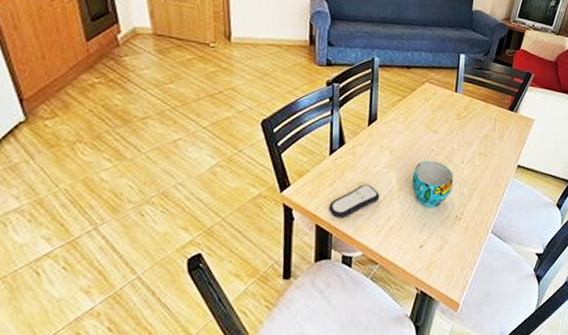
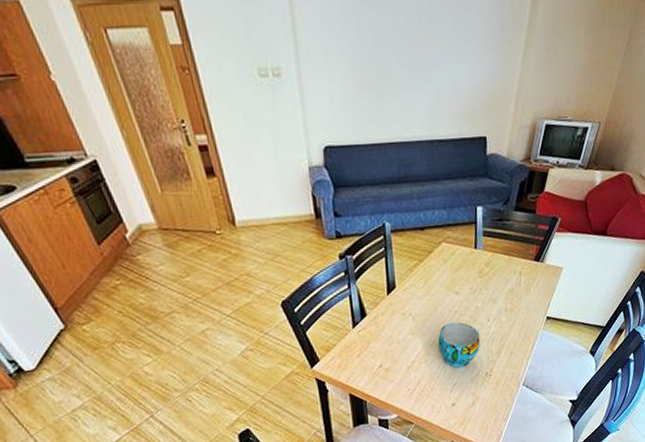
remote control: present [329,184,380,218] -> none [359,351,408,386]

